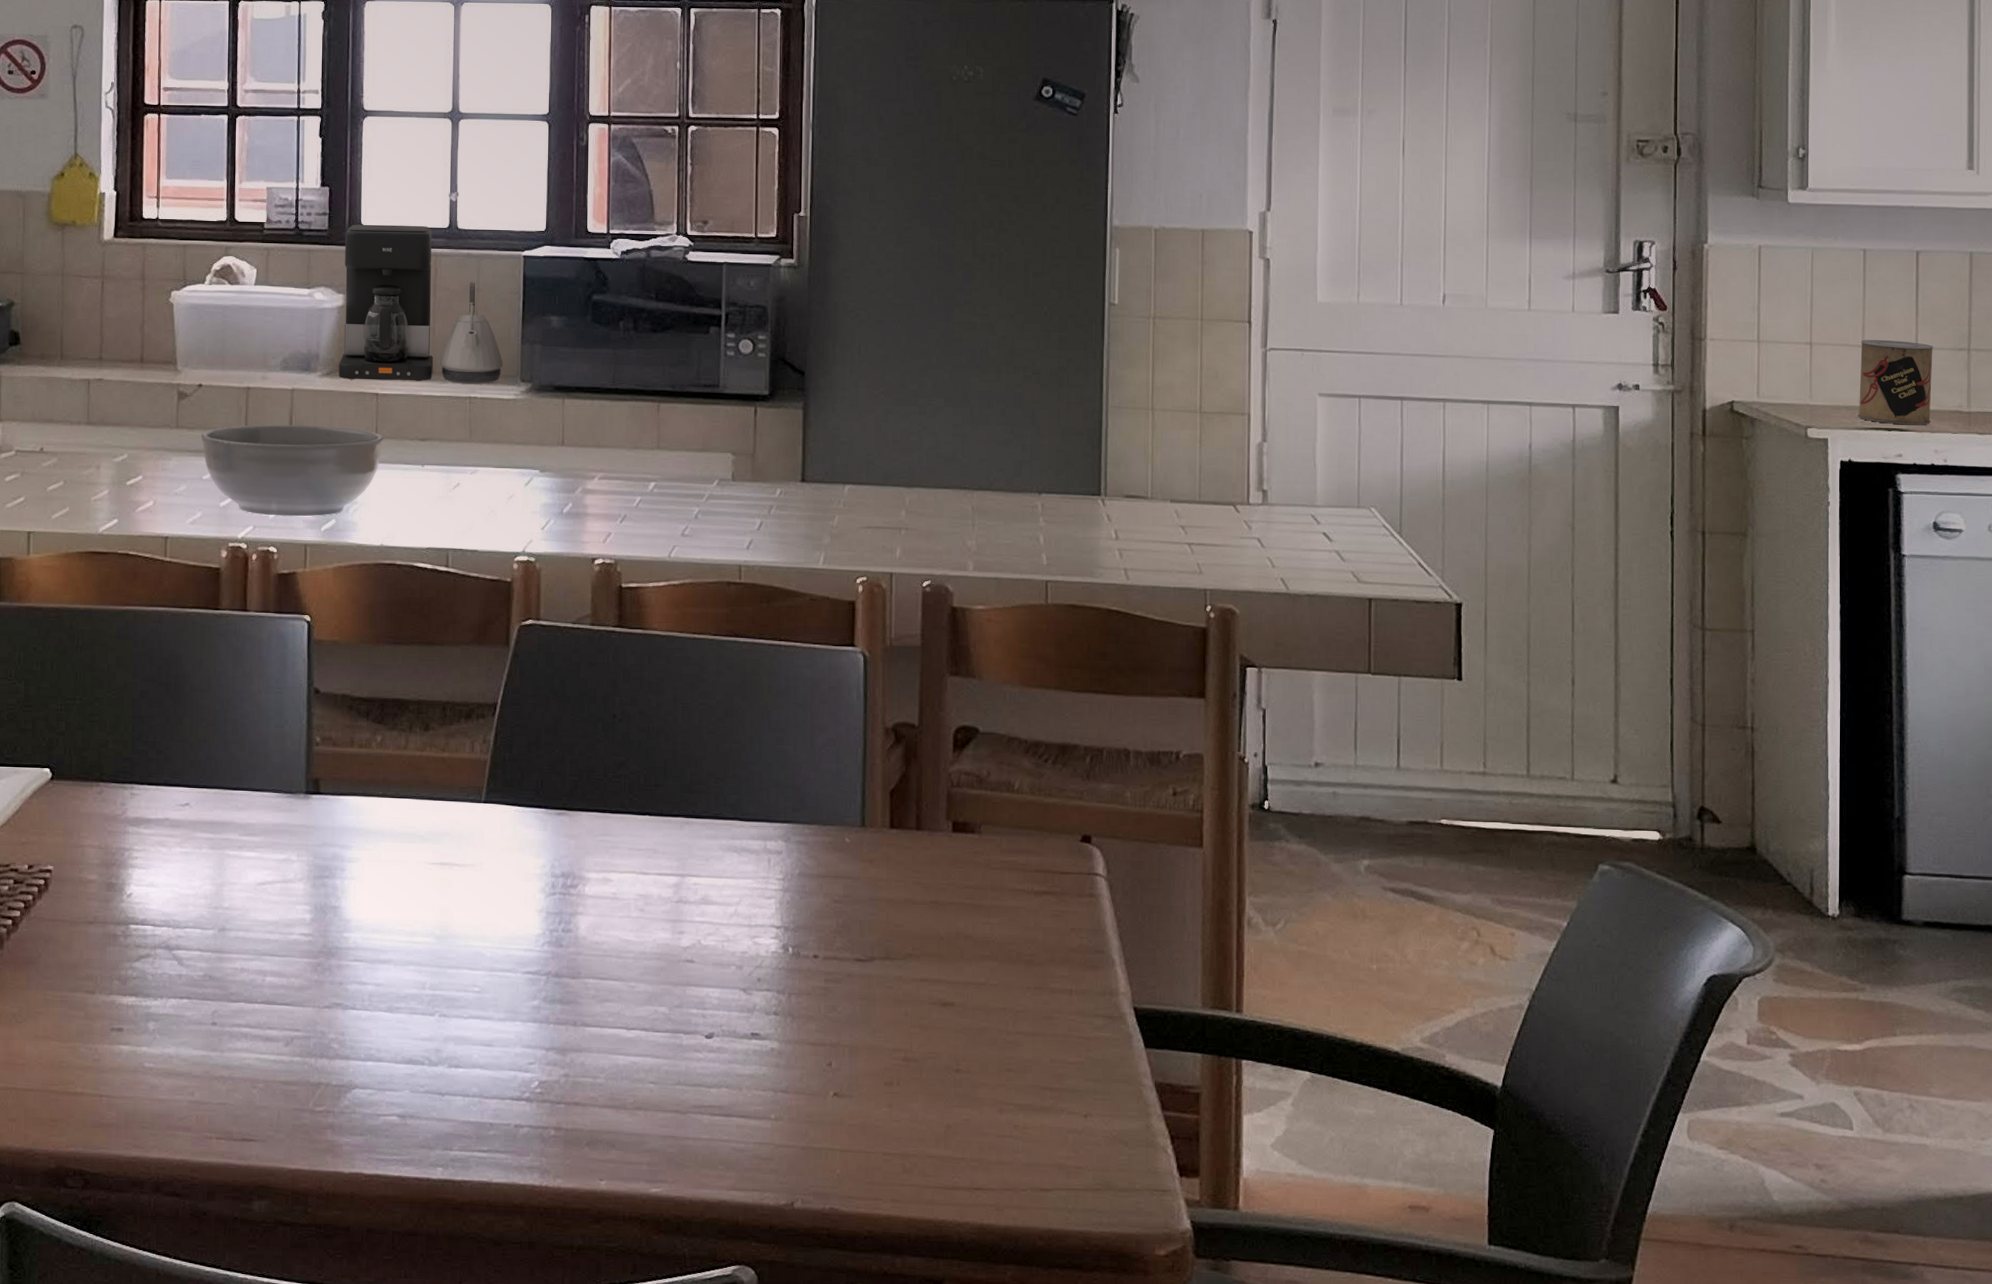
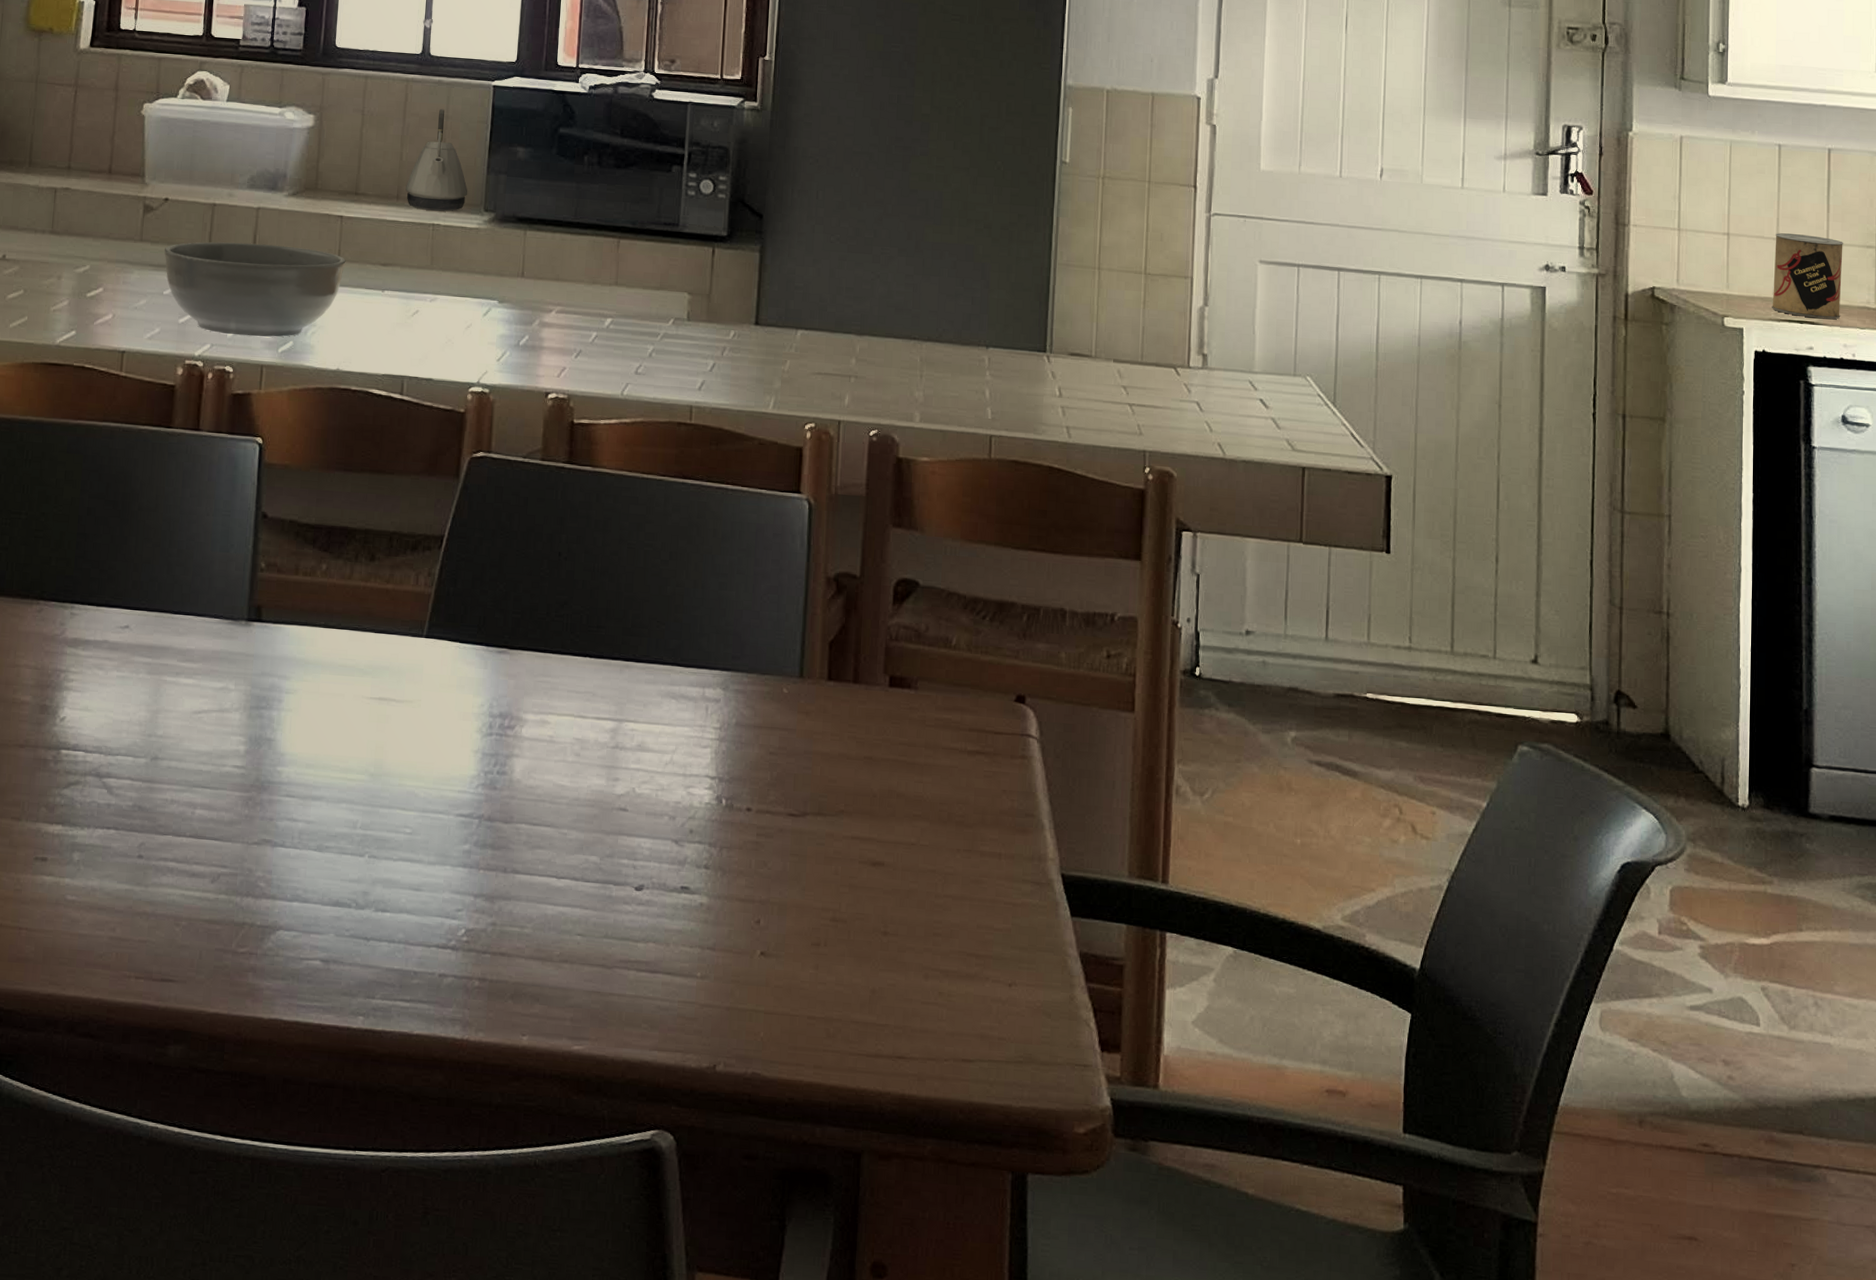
coffee maker: present [339,224,434,381] -> none [305,46,405,206]

